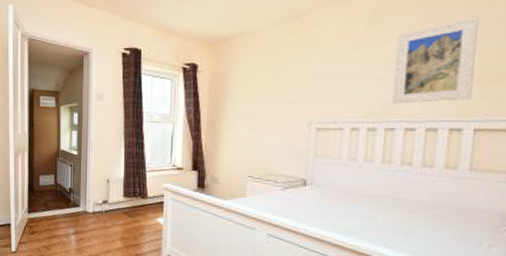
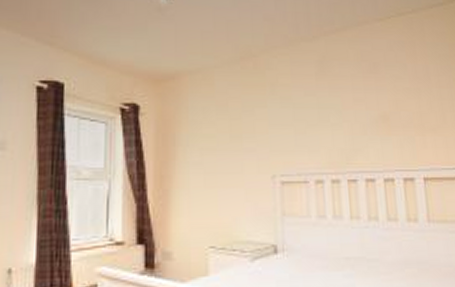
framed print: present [391,17,479,104] -> none [344,69,416,153]

